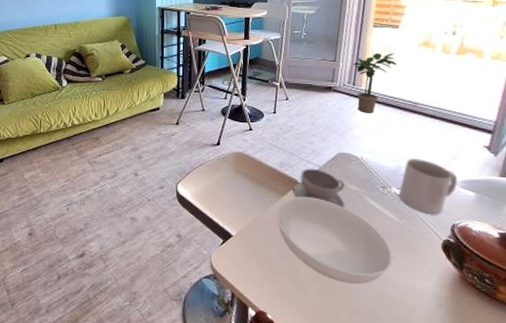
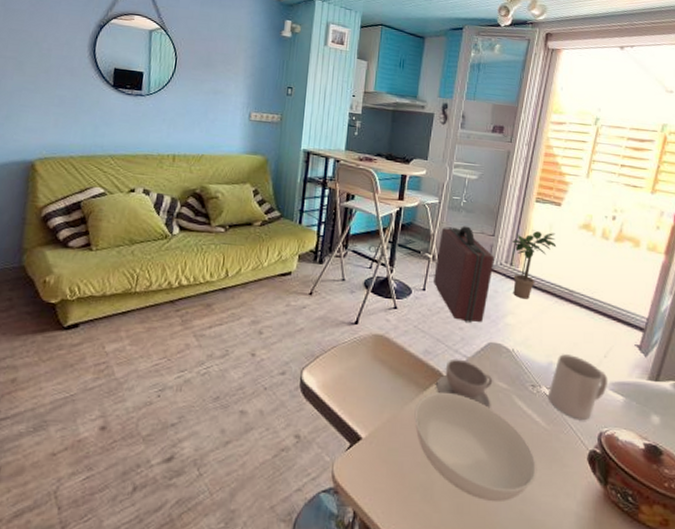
briefcase: none [282,55,338,137] -> present [434,226,494,323]

